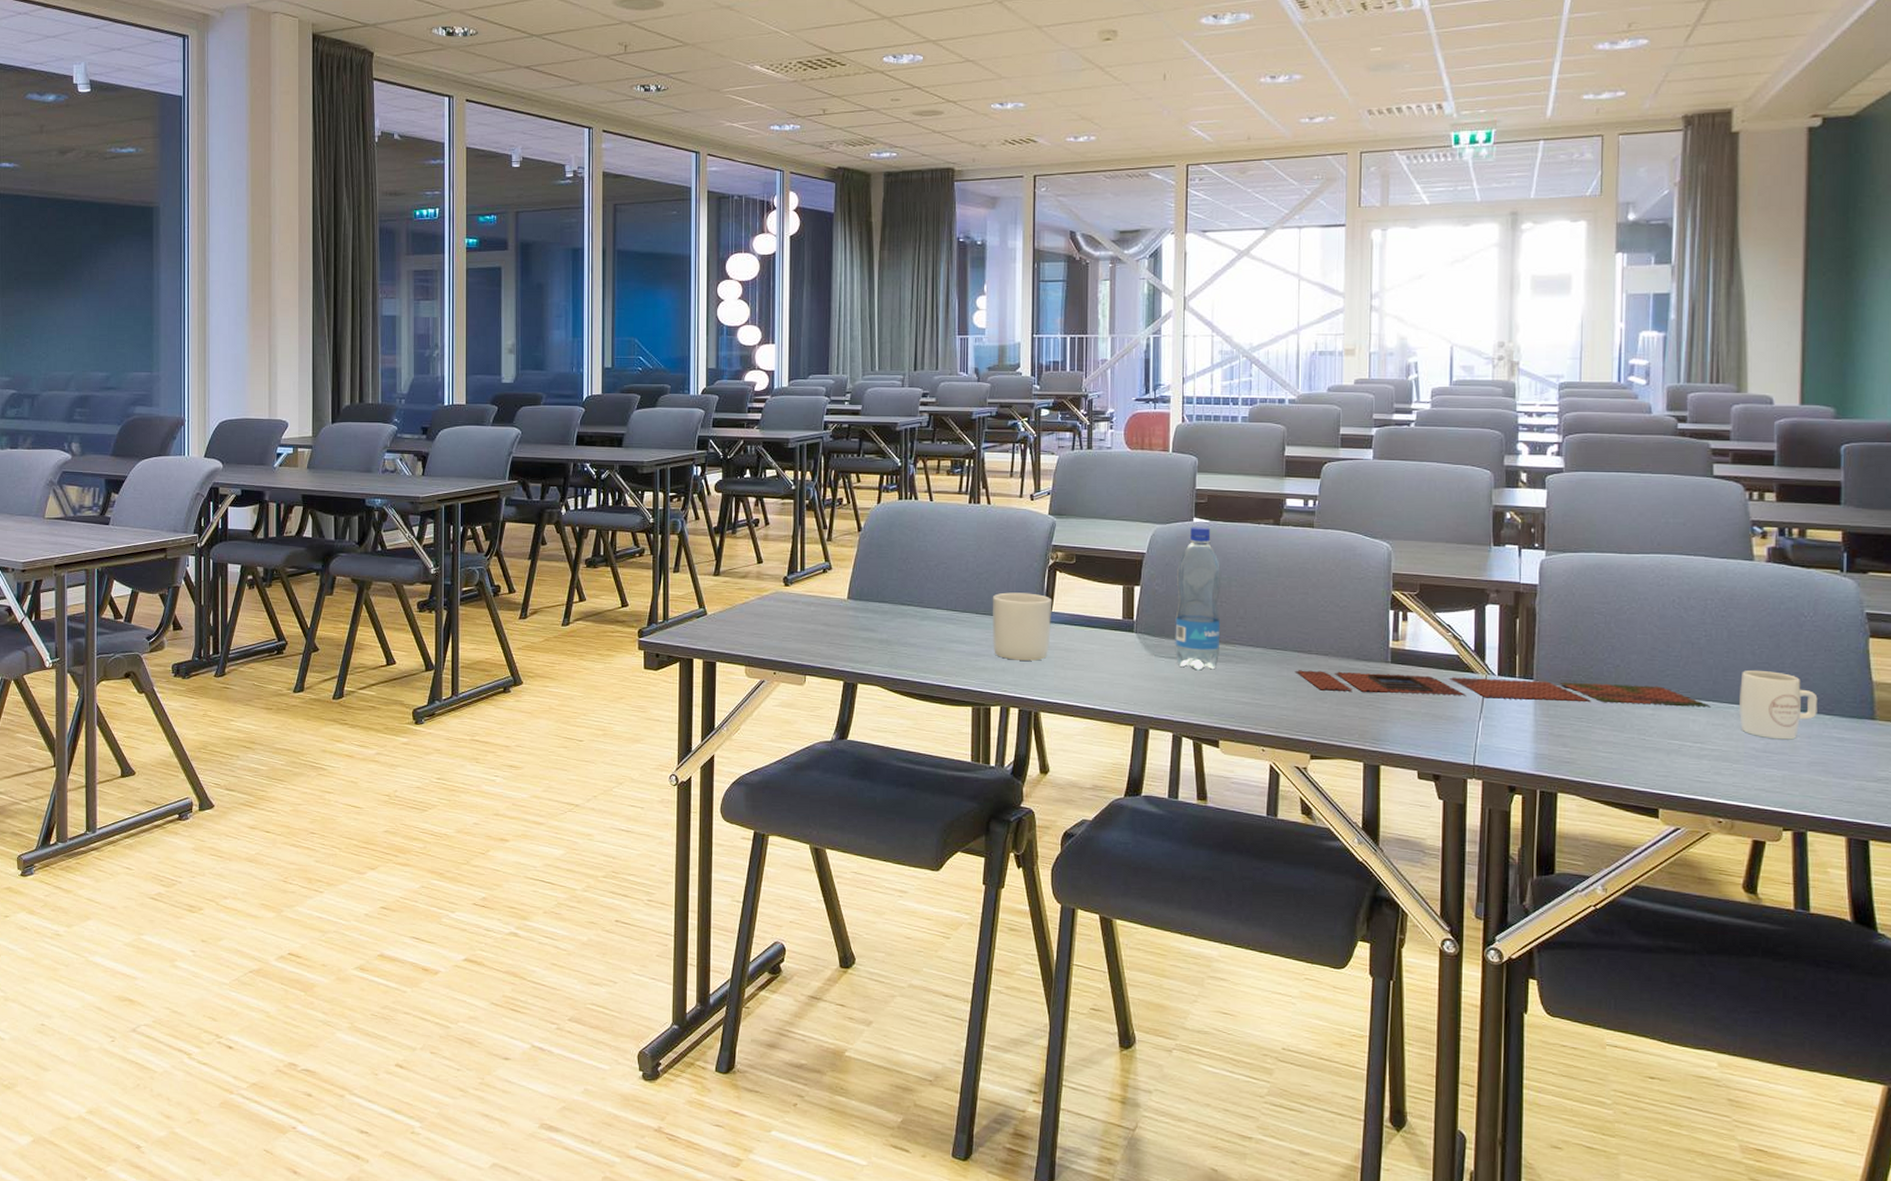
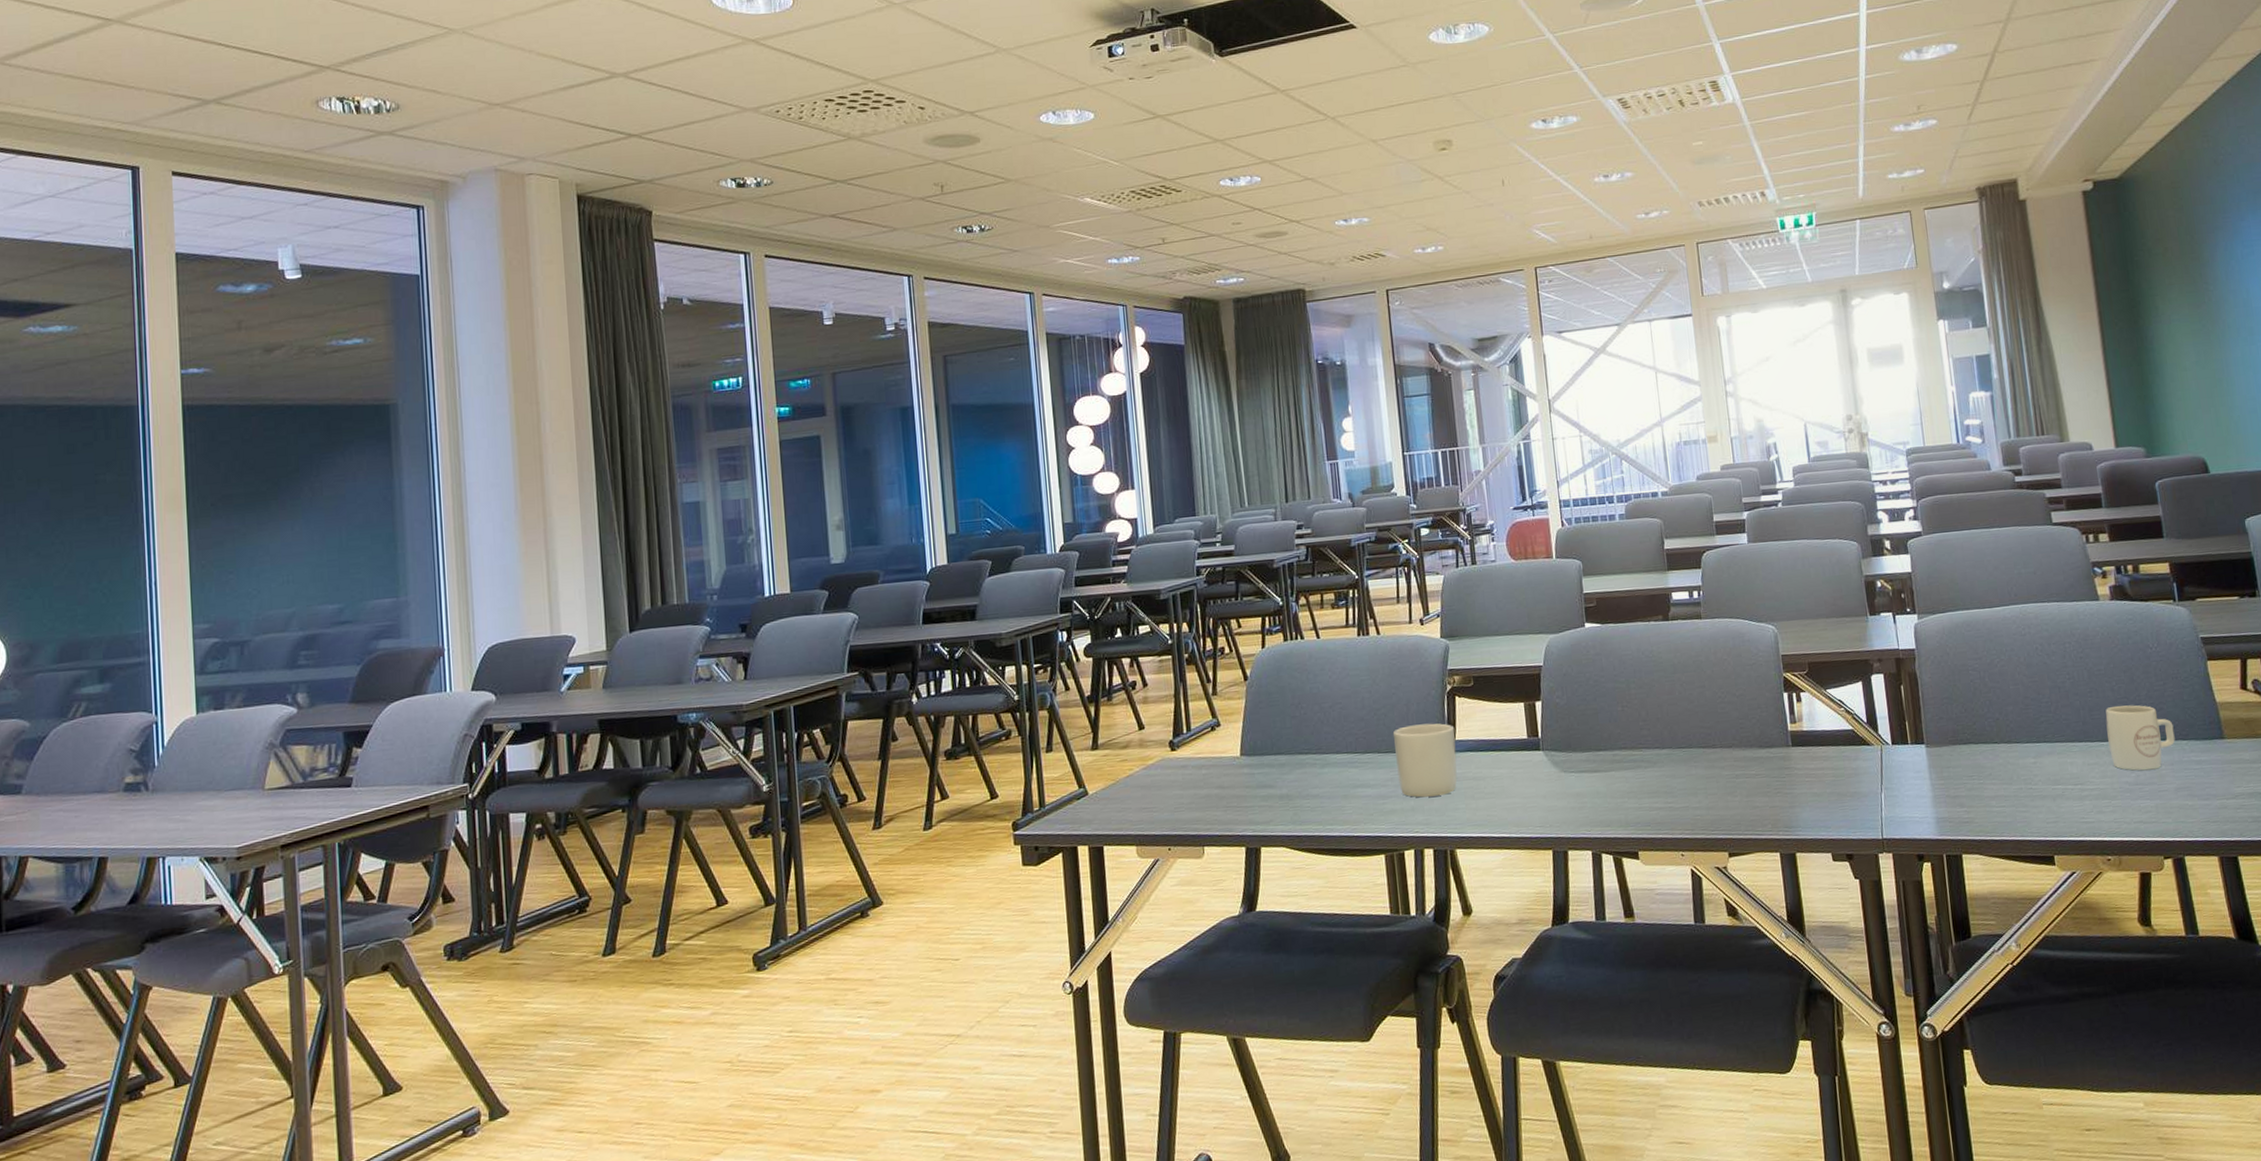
bottle: present [1175,527,1222,671] -> none [1575,631,1628,782]
papers: present [1294,670,1711,708] -> none [1702,733,2084,784]

